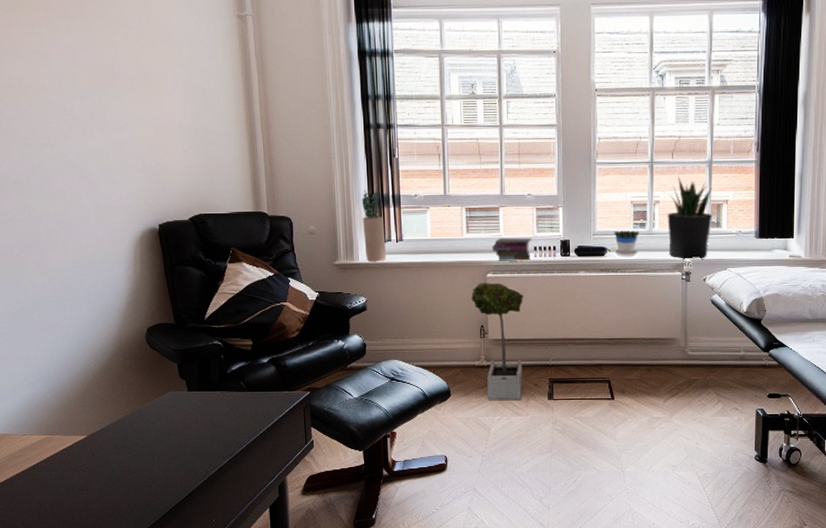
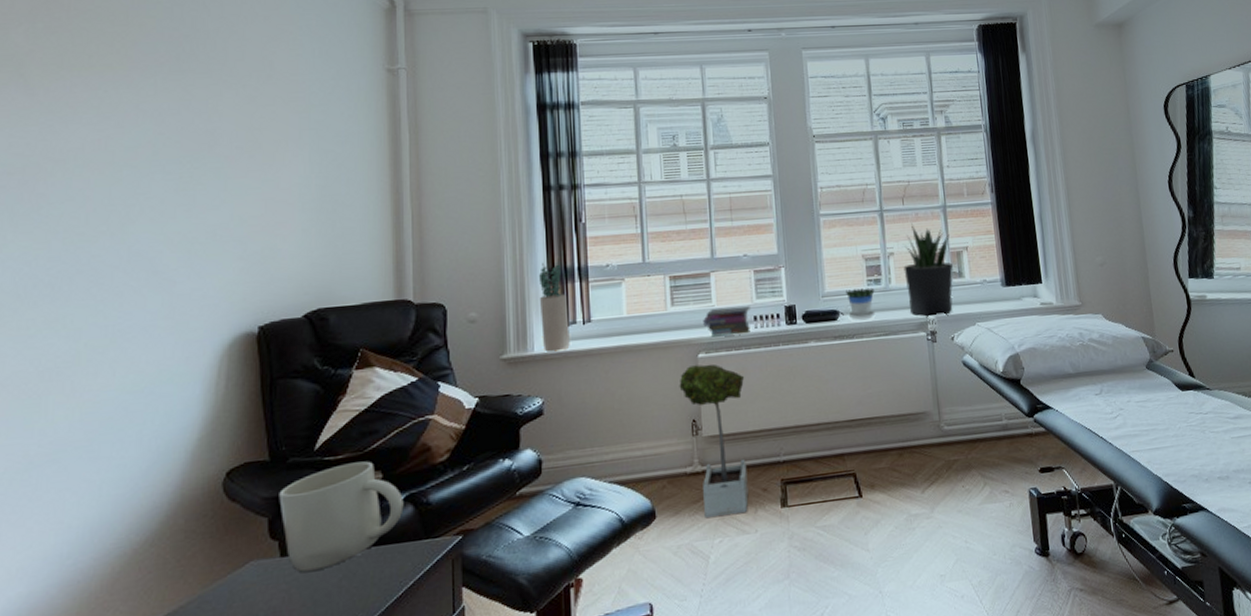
mug: none [183,331,269,404] -> present [279,461,404,573]

